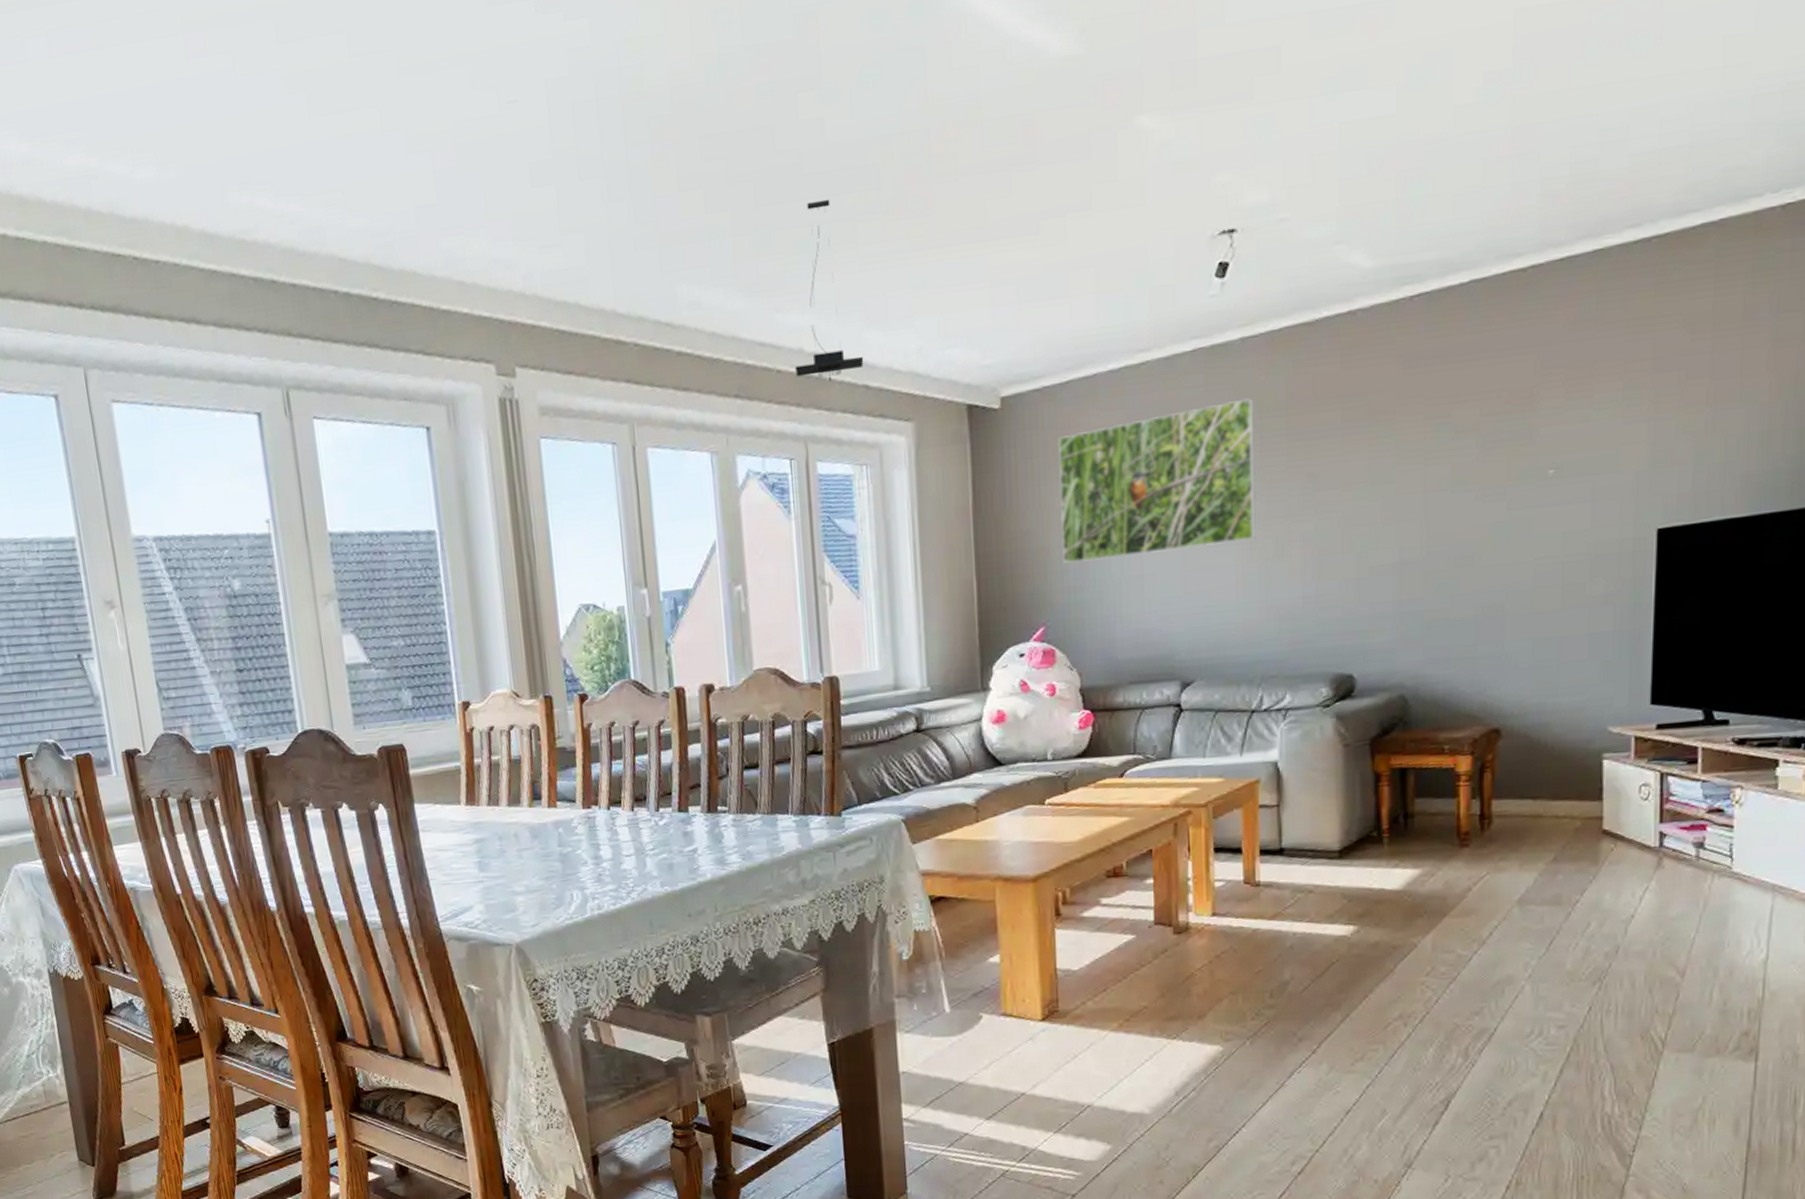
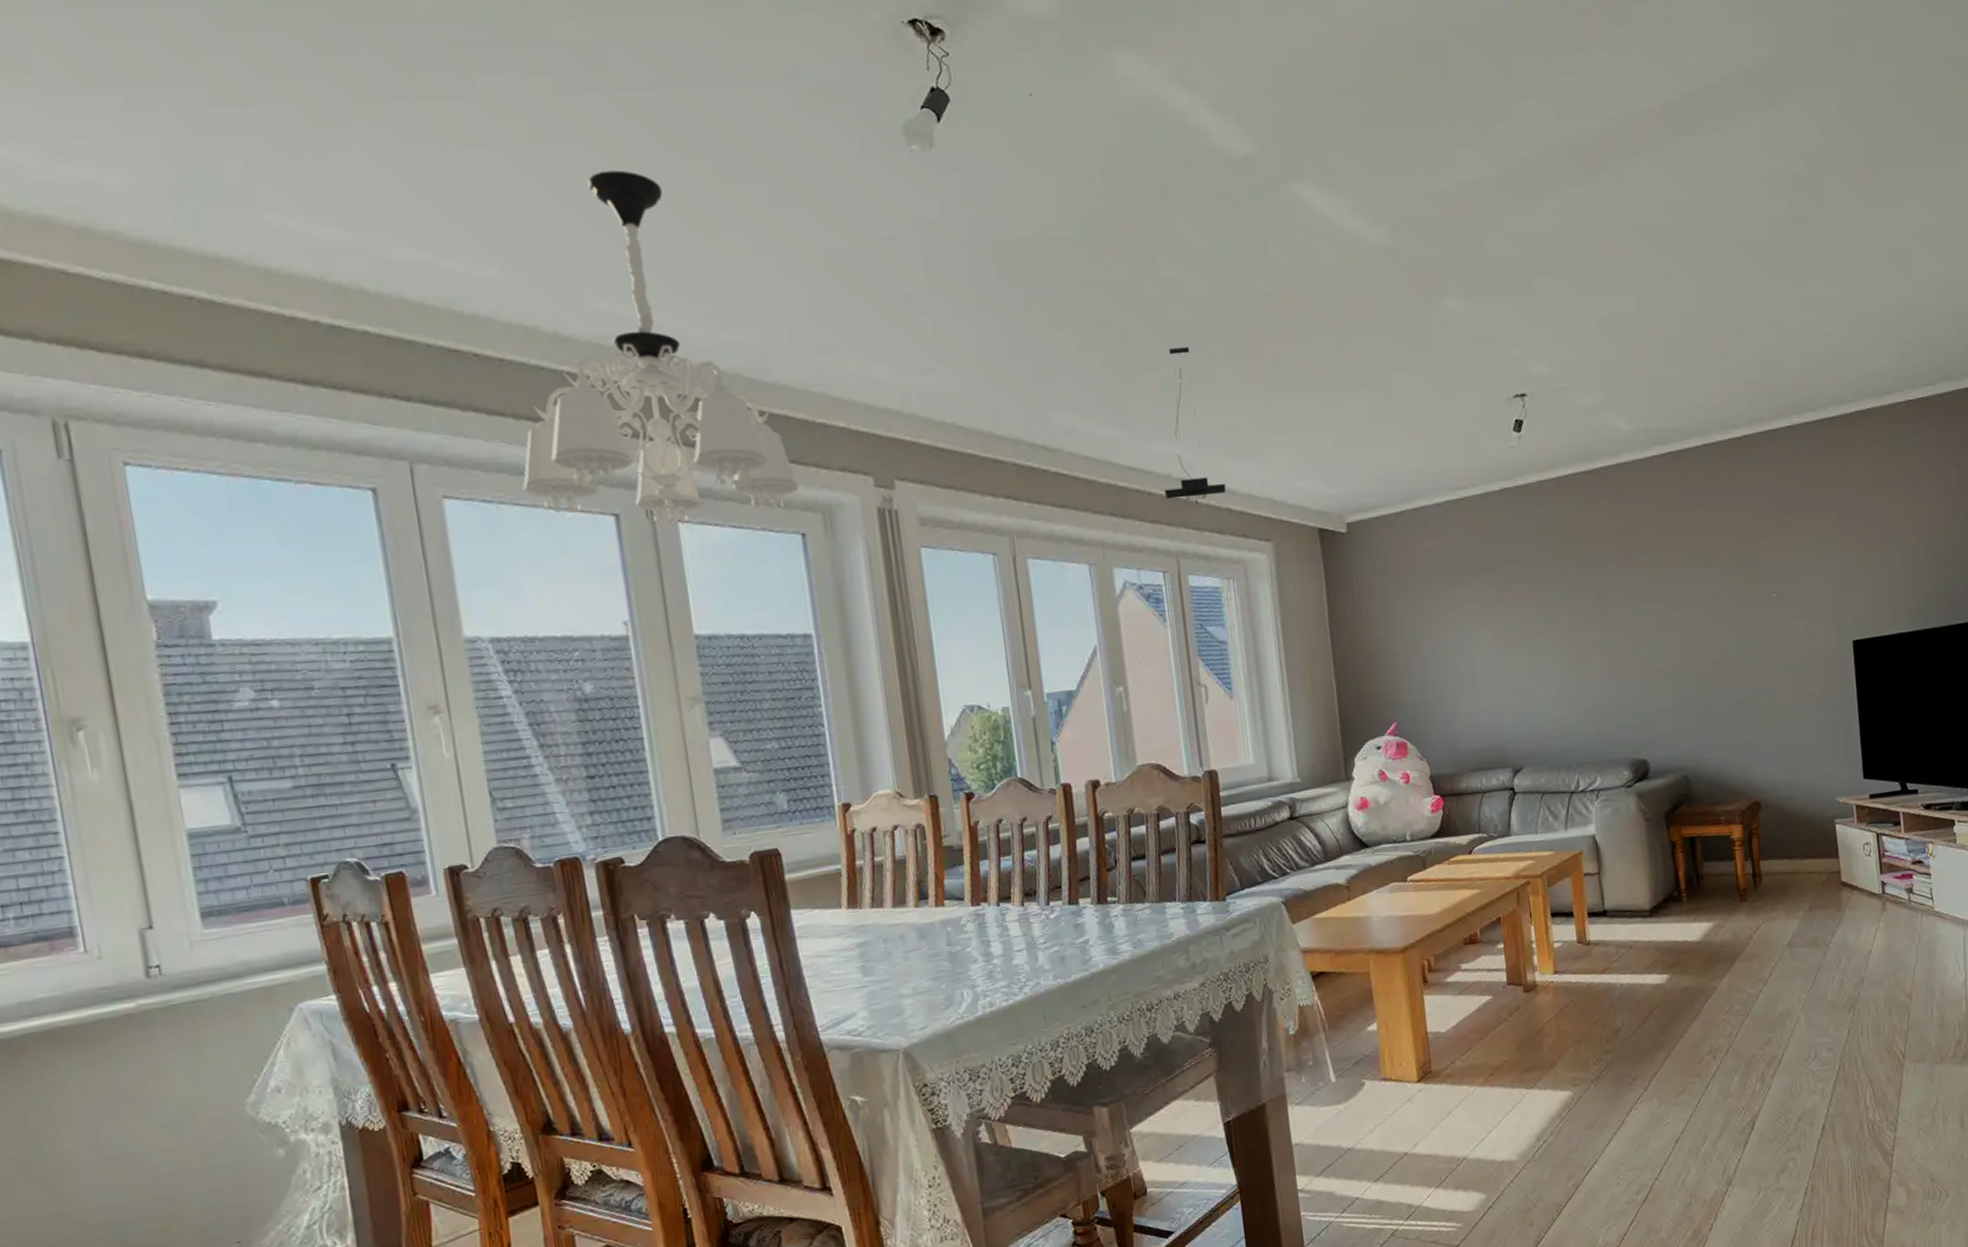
chandelier: none [178,53,424,423] -> present [523,170,799,526]
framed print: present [1057,398,1256,563] -> none [1396,530,1563,667]

